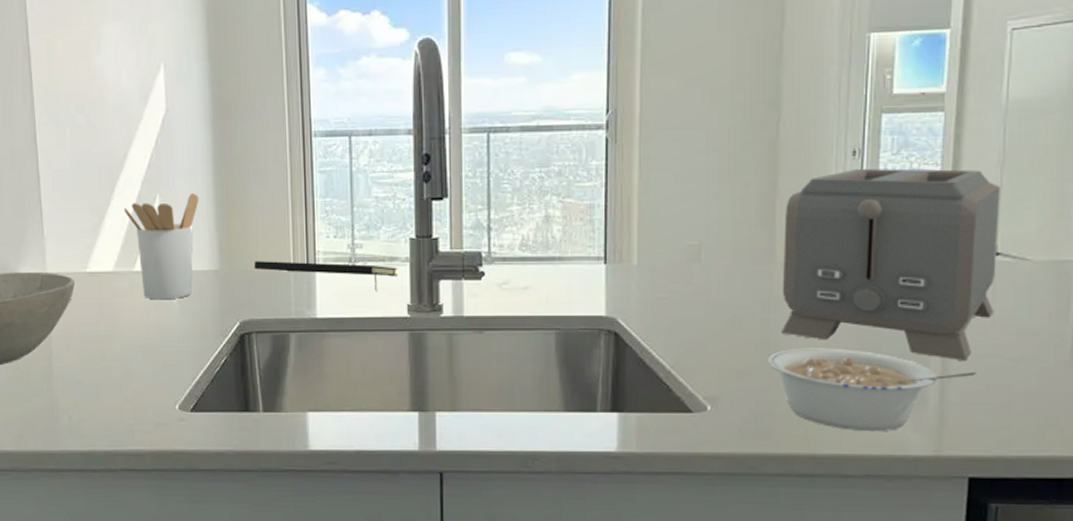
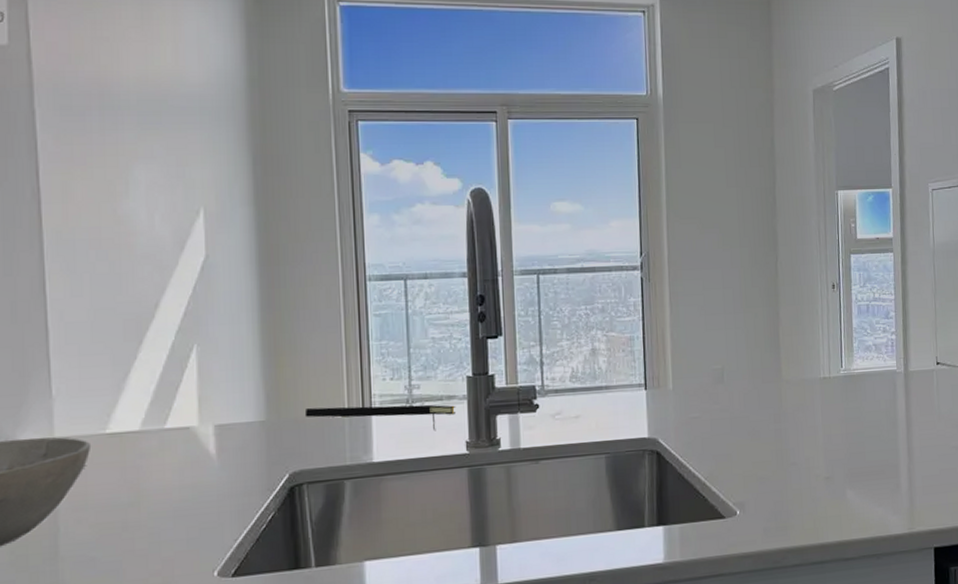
utensil holder: present [124,193,199,300] -> none [154,342,243,458]
legume: present [767,348,978,432] -> none [781,450,933,519]
toaster: present [781,168,1000,360] -> none [786,298,939,451]

